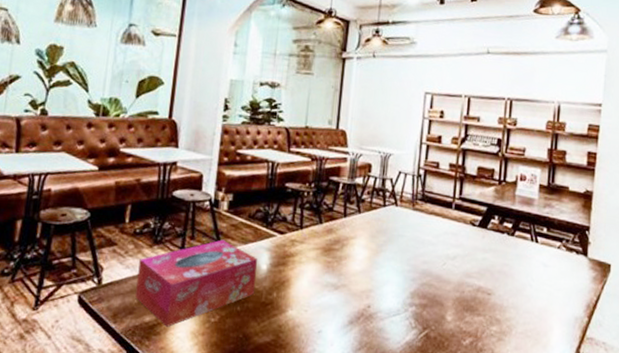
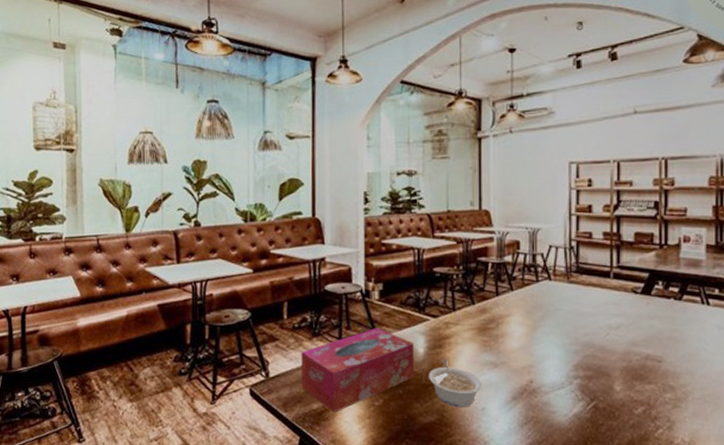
legume: none [269,277,321,329] -> present [429,358,482,407]

